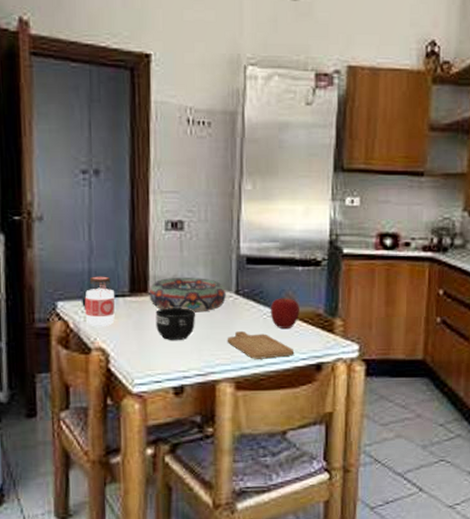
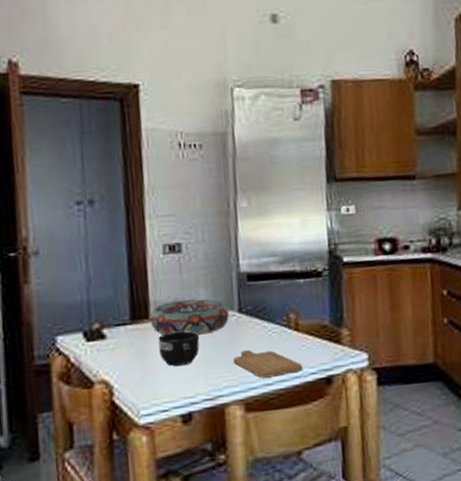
jar: present [84,276,115,328] -> none [84,305,117,359]
apple: present [270,298,299,330] -> none [274,312,305,344]

